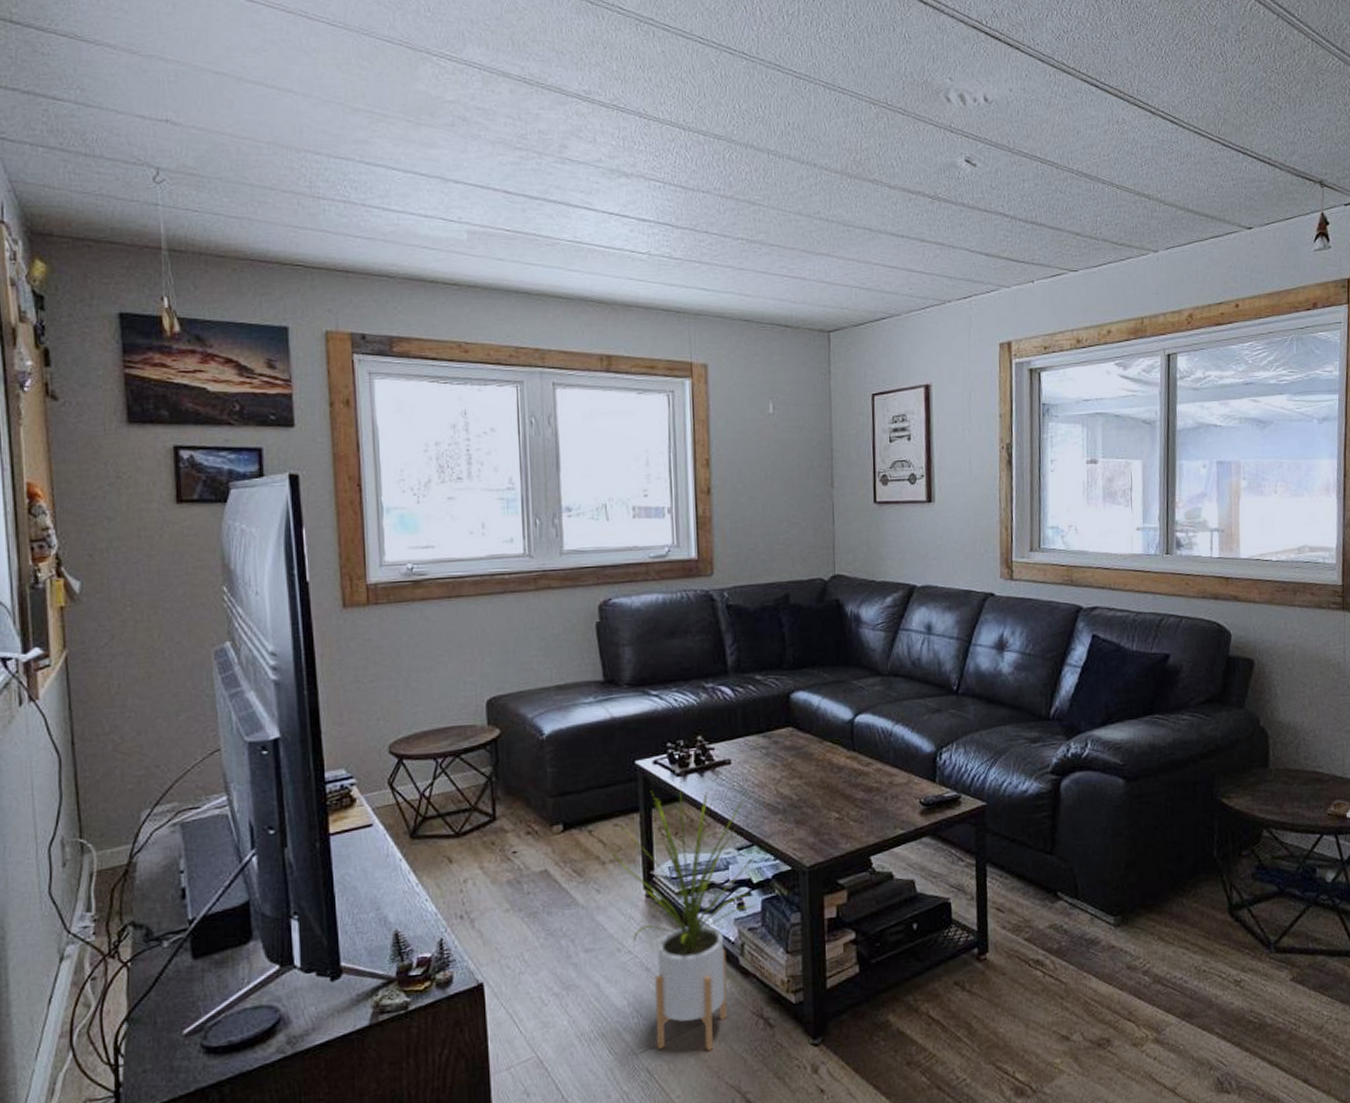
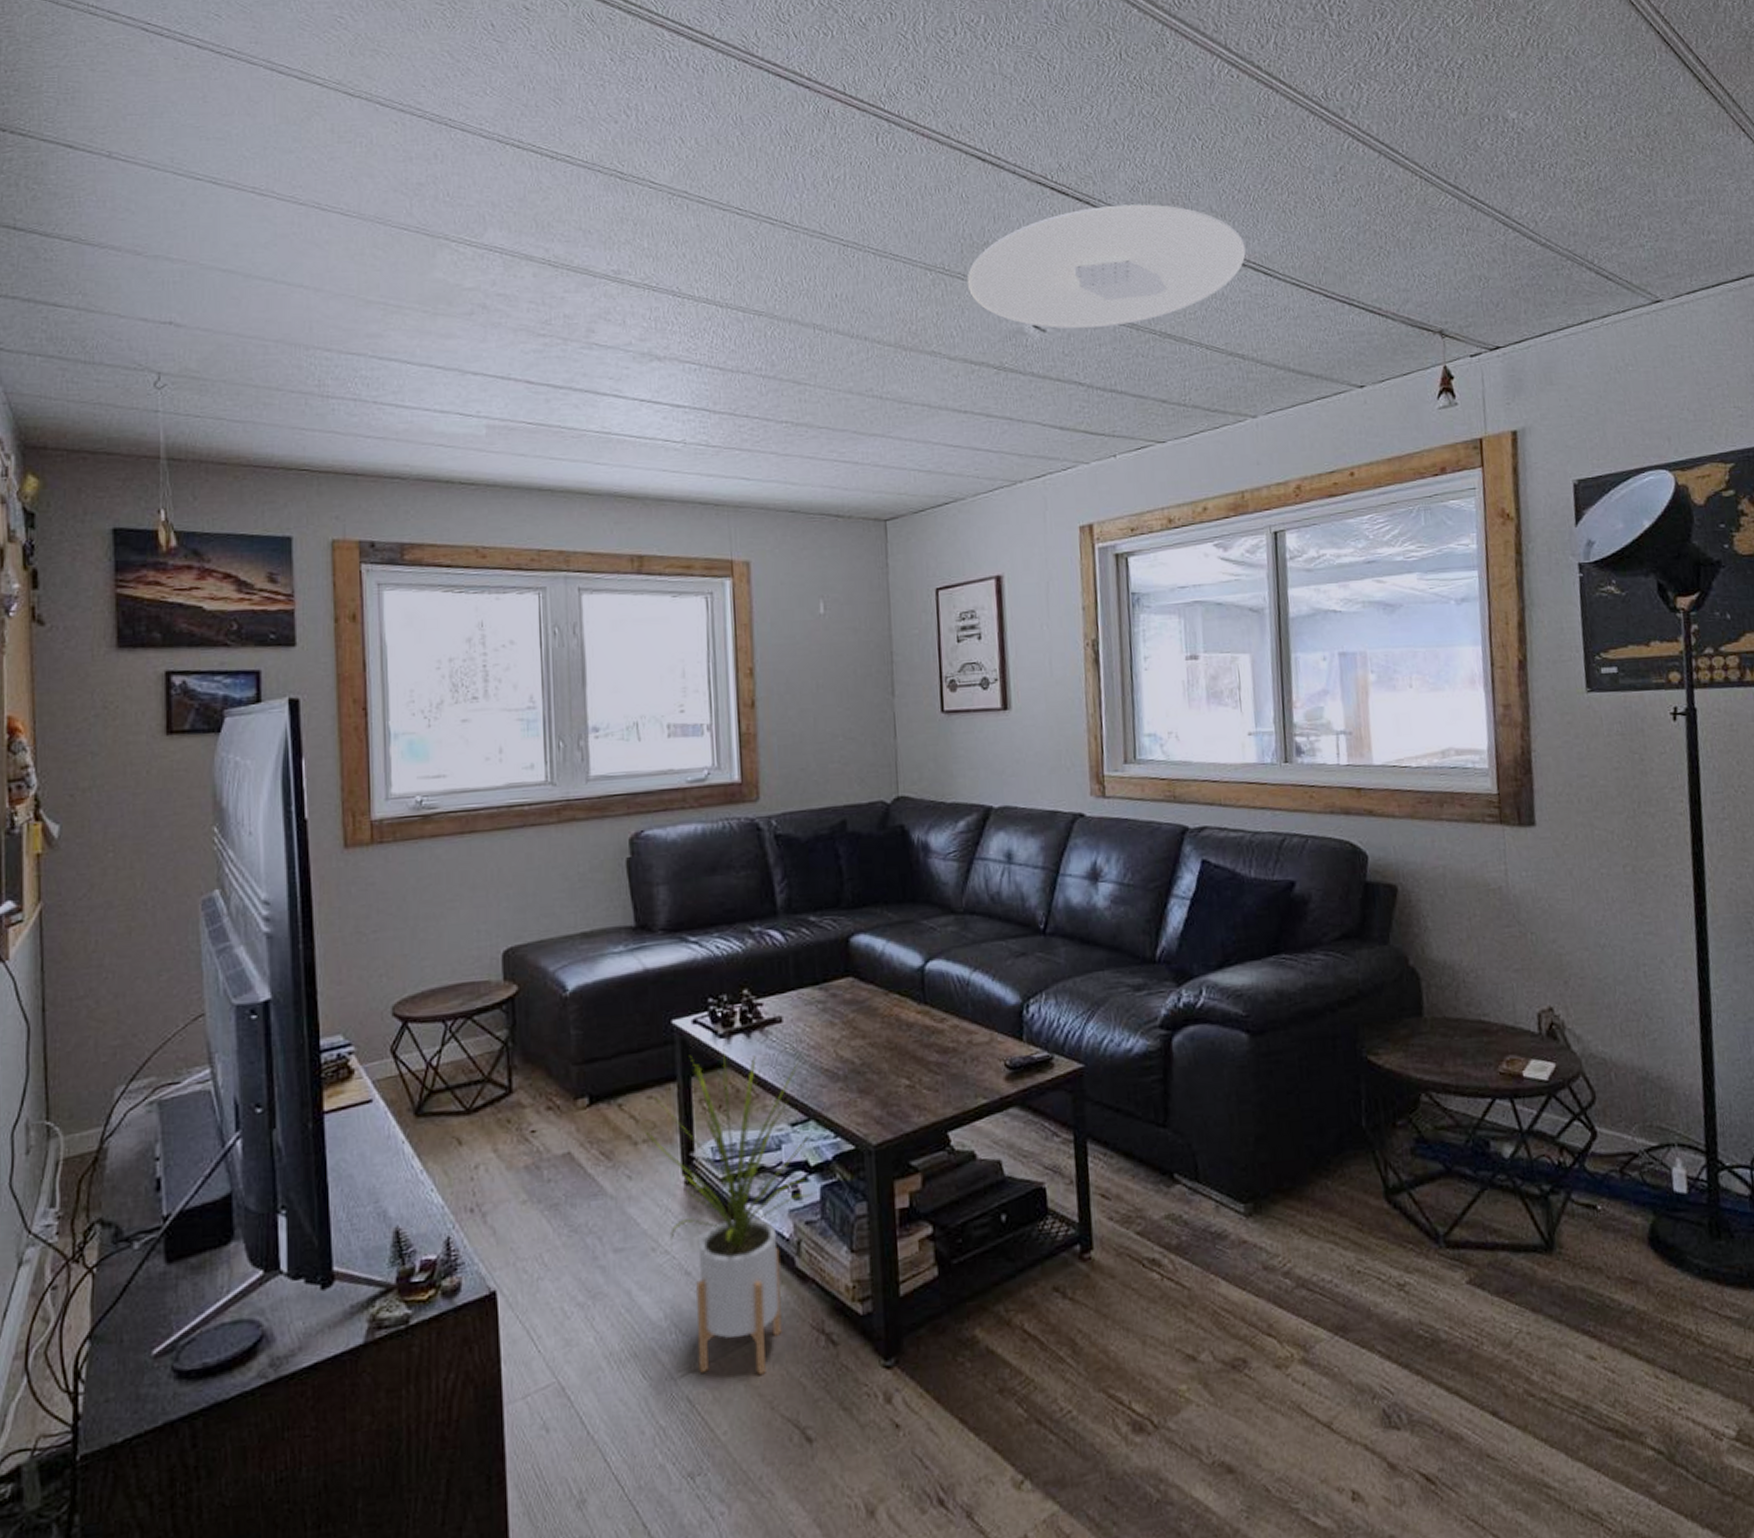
ceiling light: none [907,52,1156,165] -> present [966,204,1246,329]

